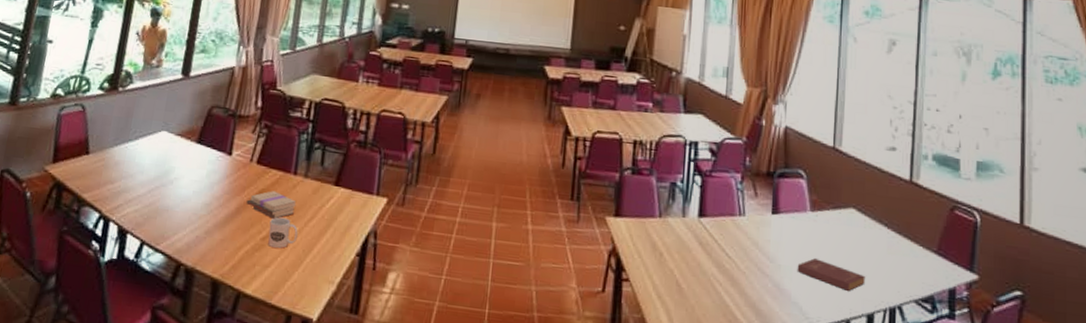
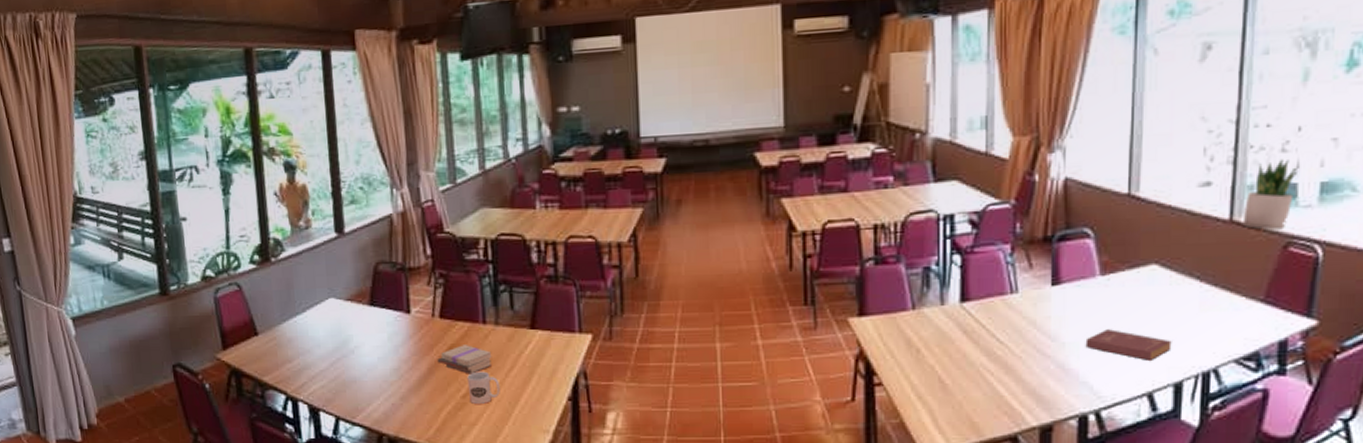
planter: none [919,138,959,195] -> present [1242,159,1297,230]

